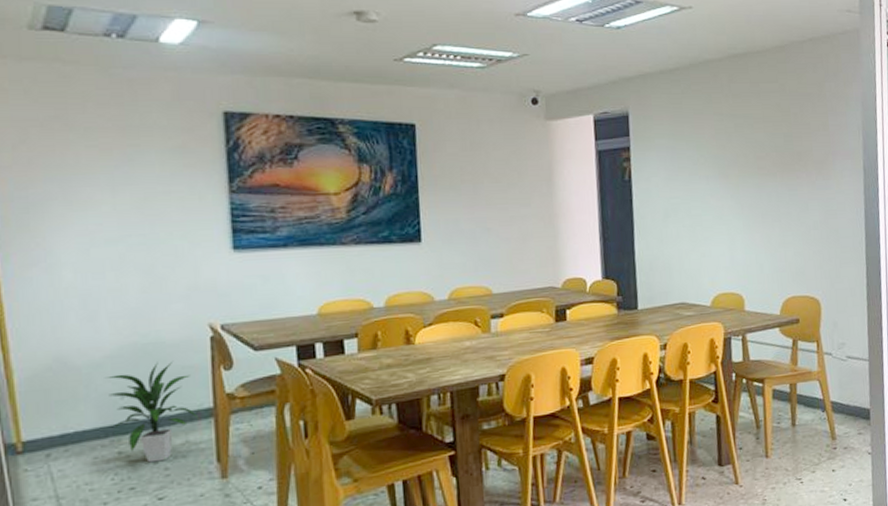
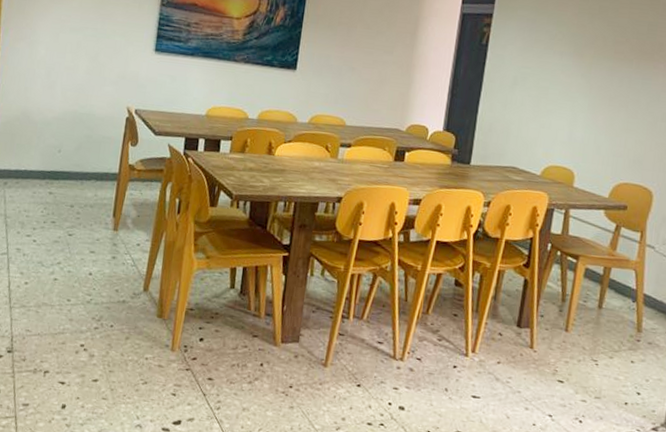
indoor plant: present [106,362,198,463] -> none [50,129,107,207]

